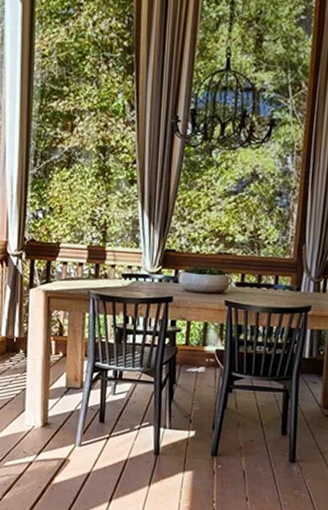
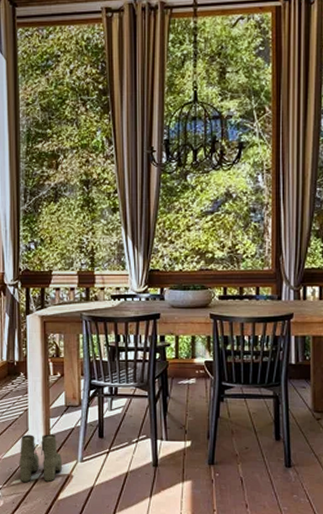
boots: none [13,415,60,465] -> present [19,434,63,483]

